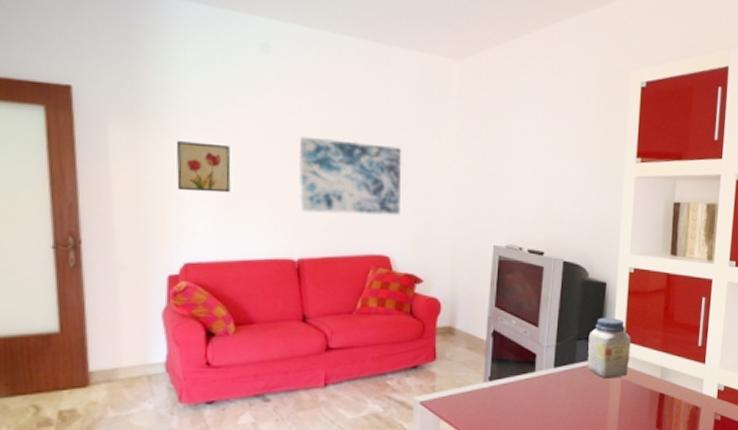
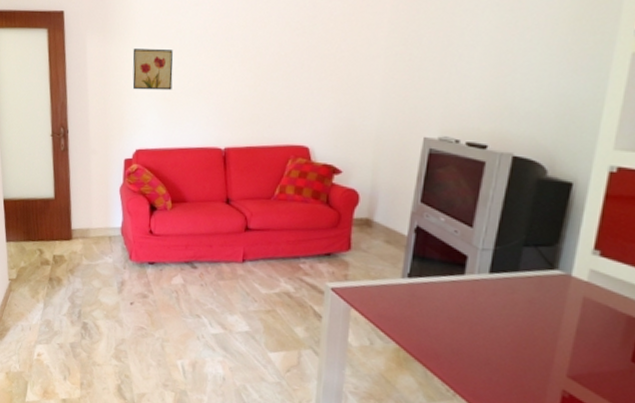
wall art: present [298,136,401,215] -> none [228,36,327,107]
jar: present [587,317,631,379] -> none [535,223,604,295]

